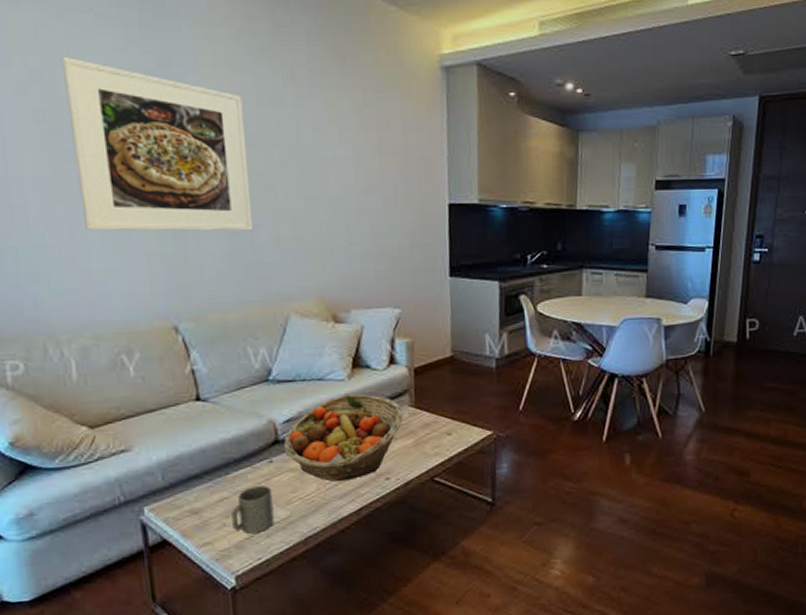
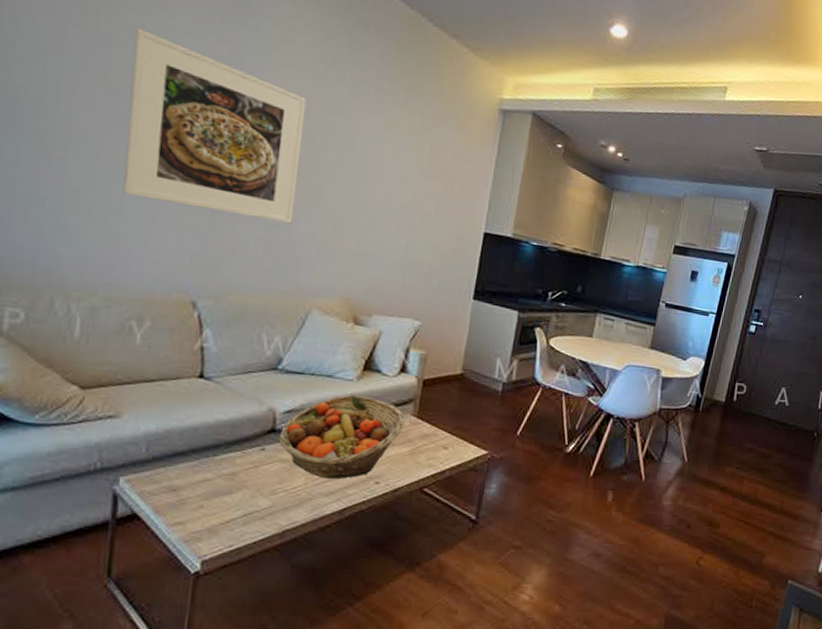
mug: present [231,485,275,534] -> none [210,472,258,519]

